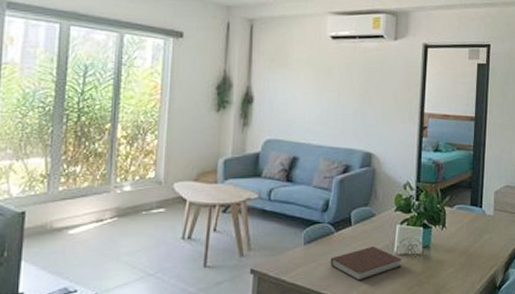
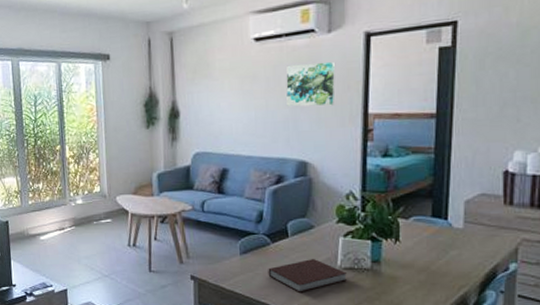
wall art: none [357,64,399,104] -> present [286,61,335,107]

